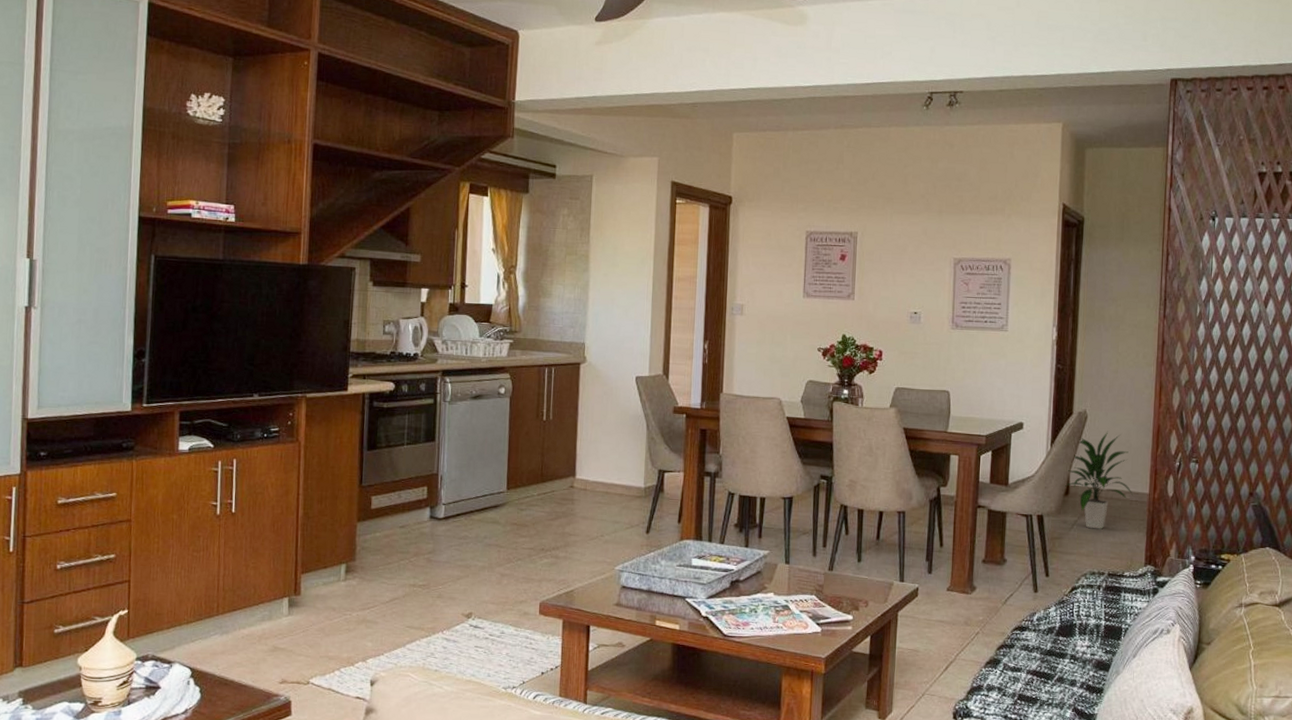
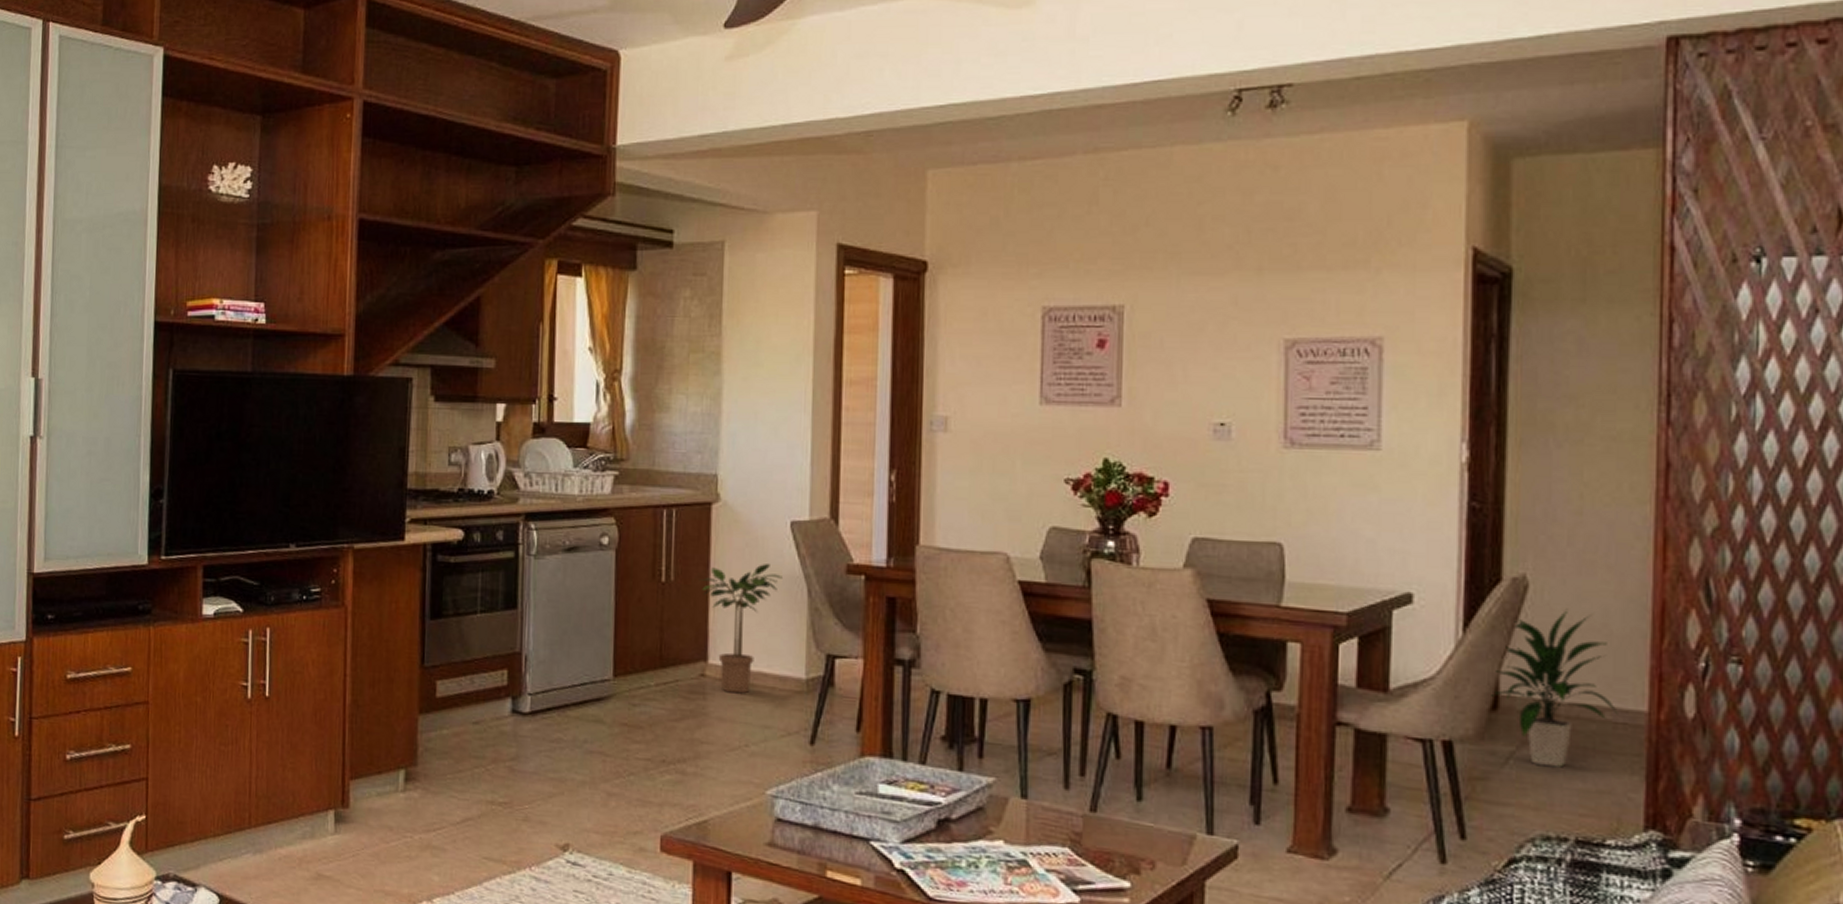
potted plant: none [570,407,629,499] -> present [699,564,782,694]

